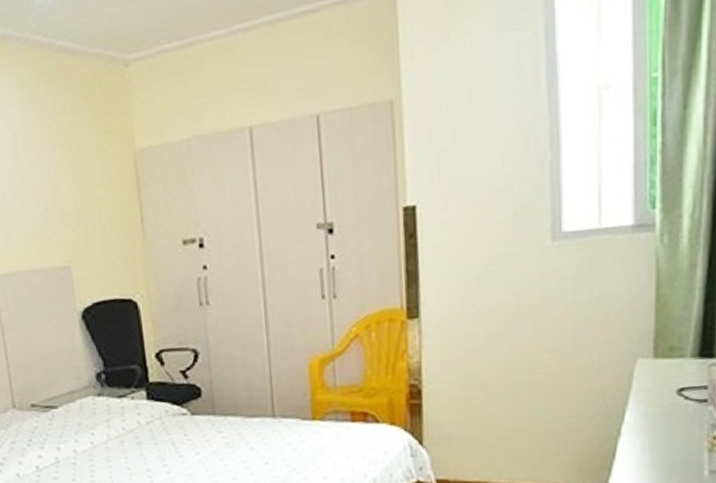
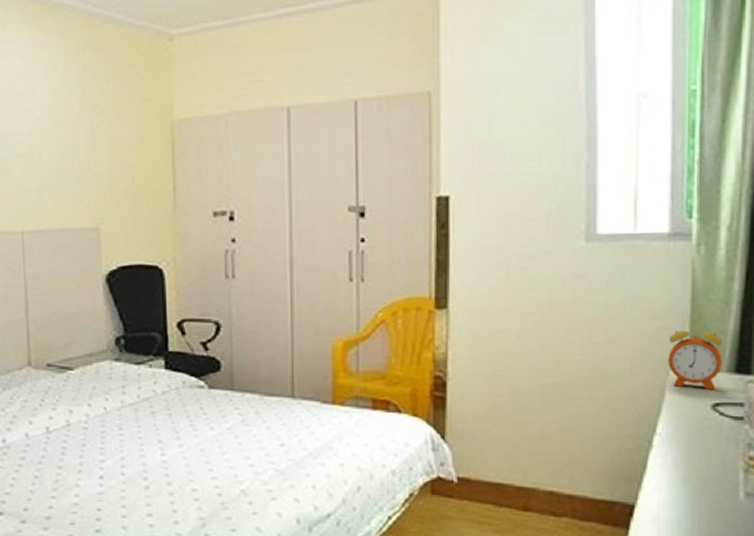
alarm clock: none [634,310,687,376] -> present [668,321,723,390]

